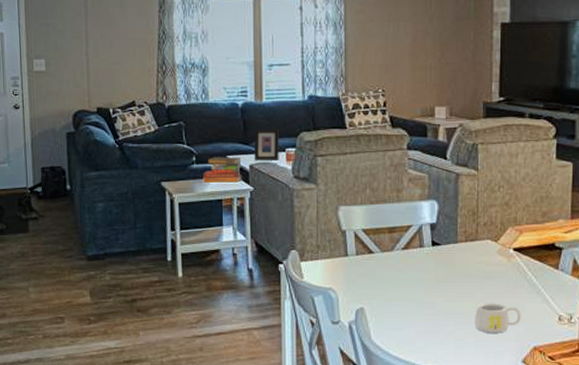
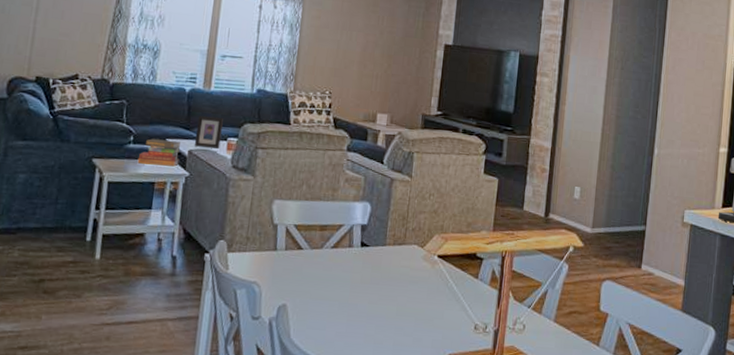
mug: present [475,303,521,333] -> none [394,307,440,339]

